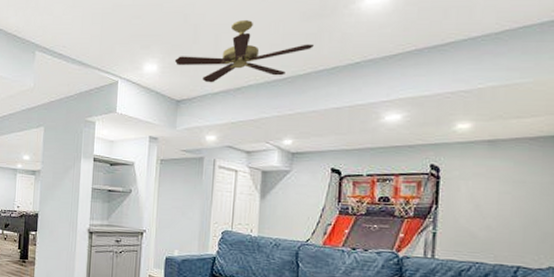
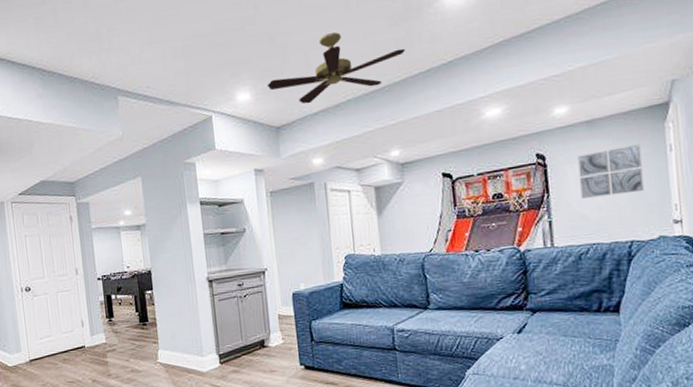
wall art: none [471,171,543,220] -> present [577,144,644,199]

